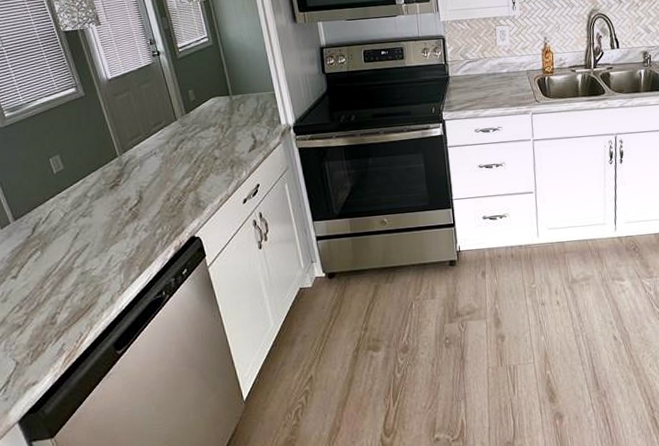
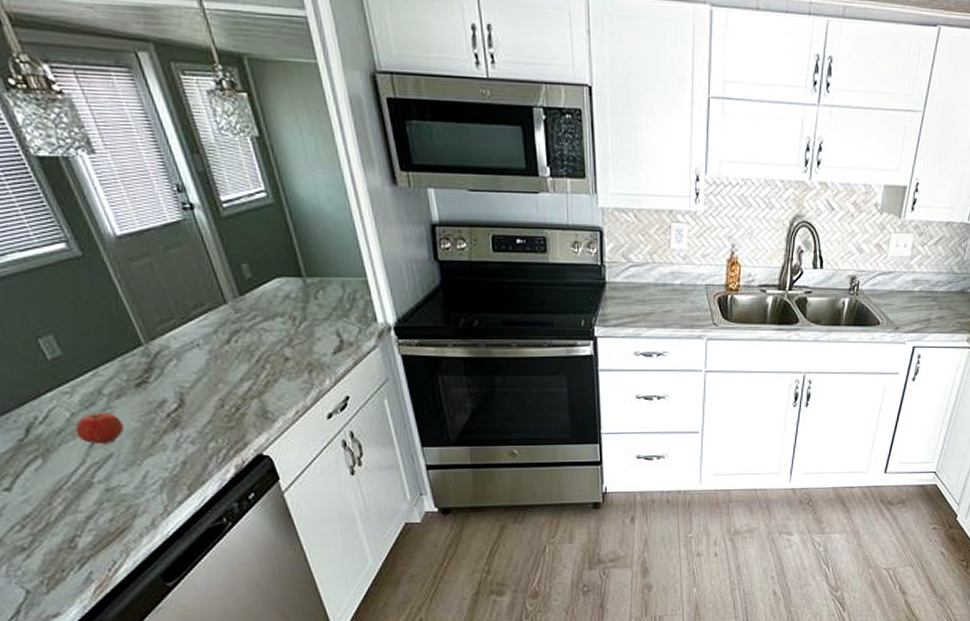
apple: none [66,210,99,237] -> present [75,412,124,445]

